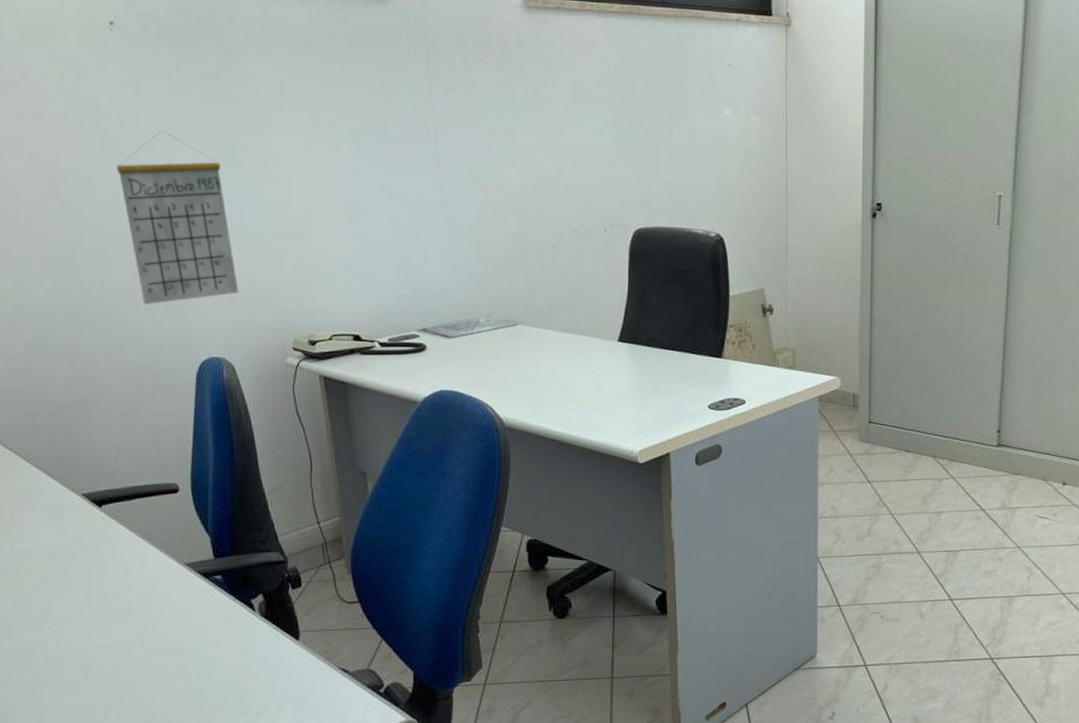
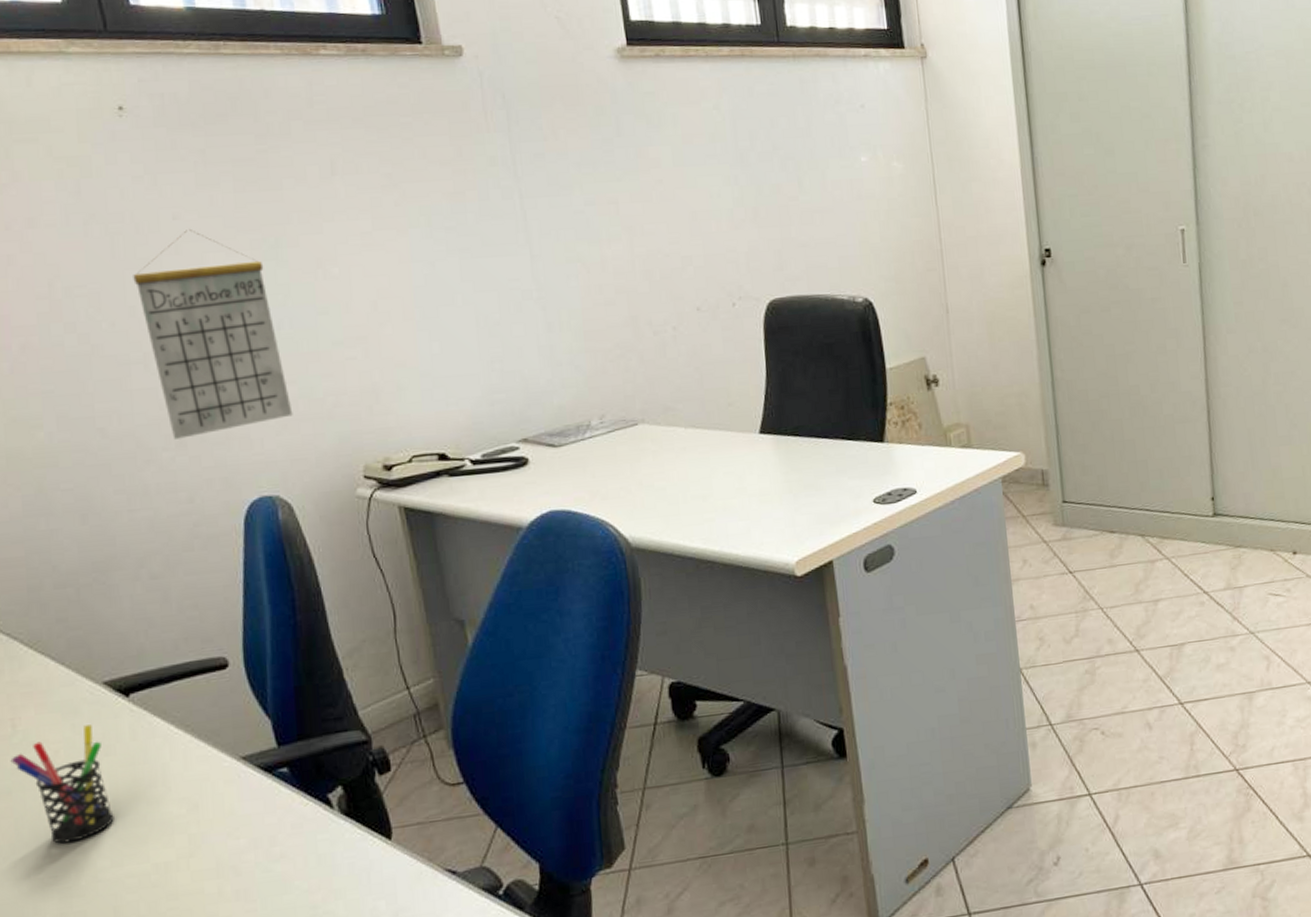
pen holder: none [10,526,87,616] -> present [10,724,114,844]

